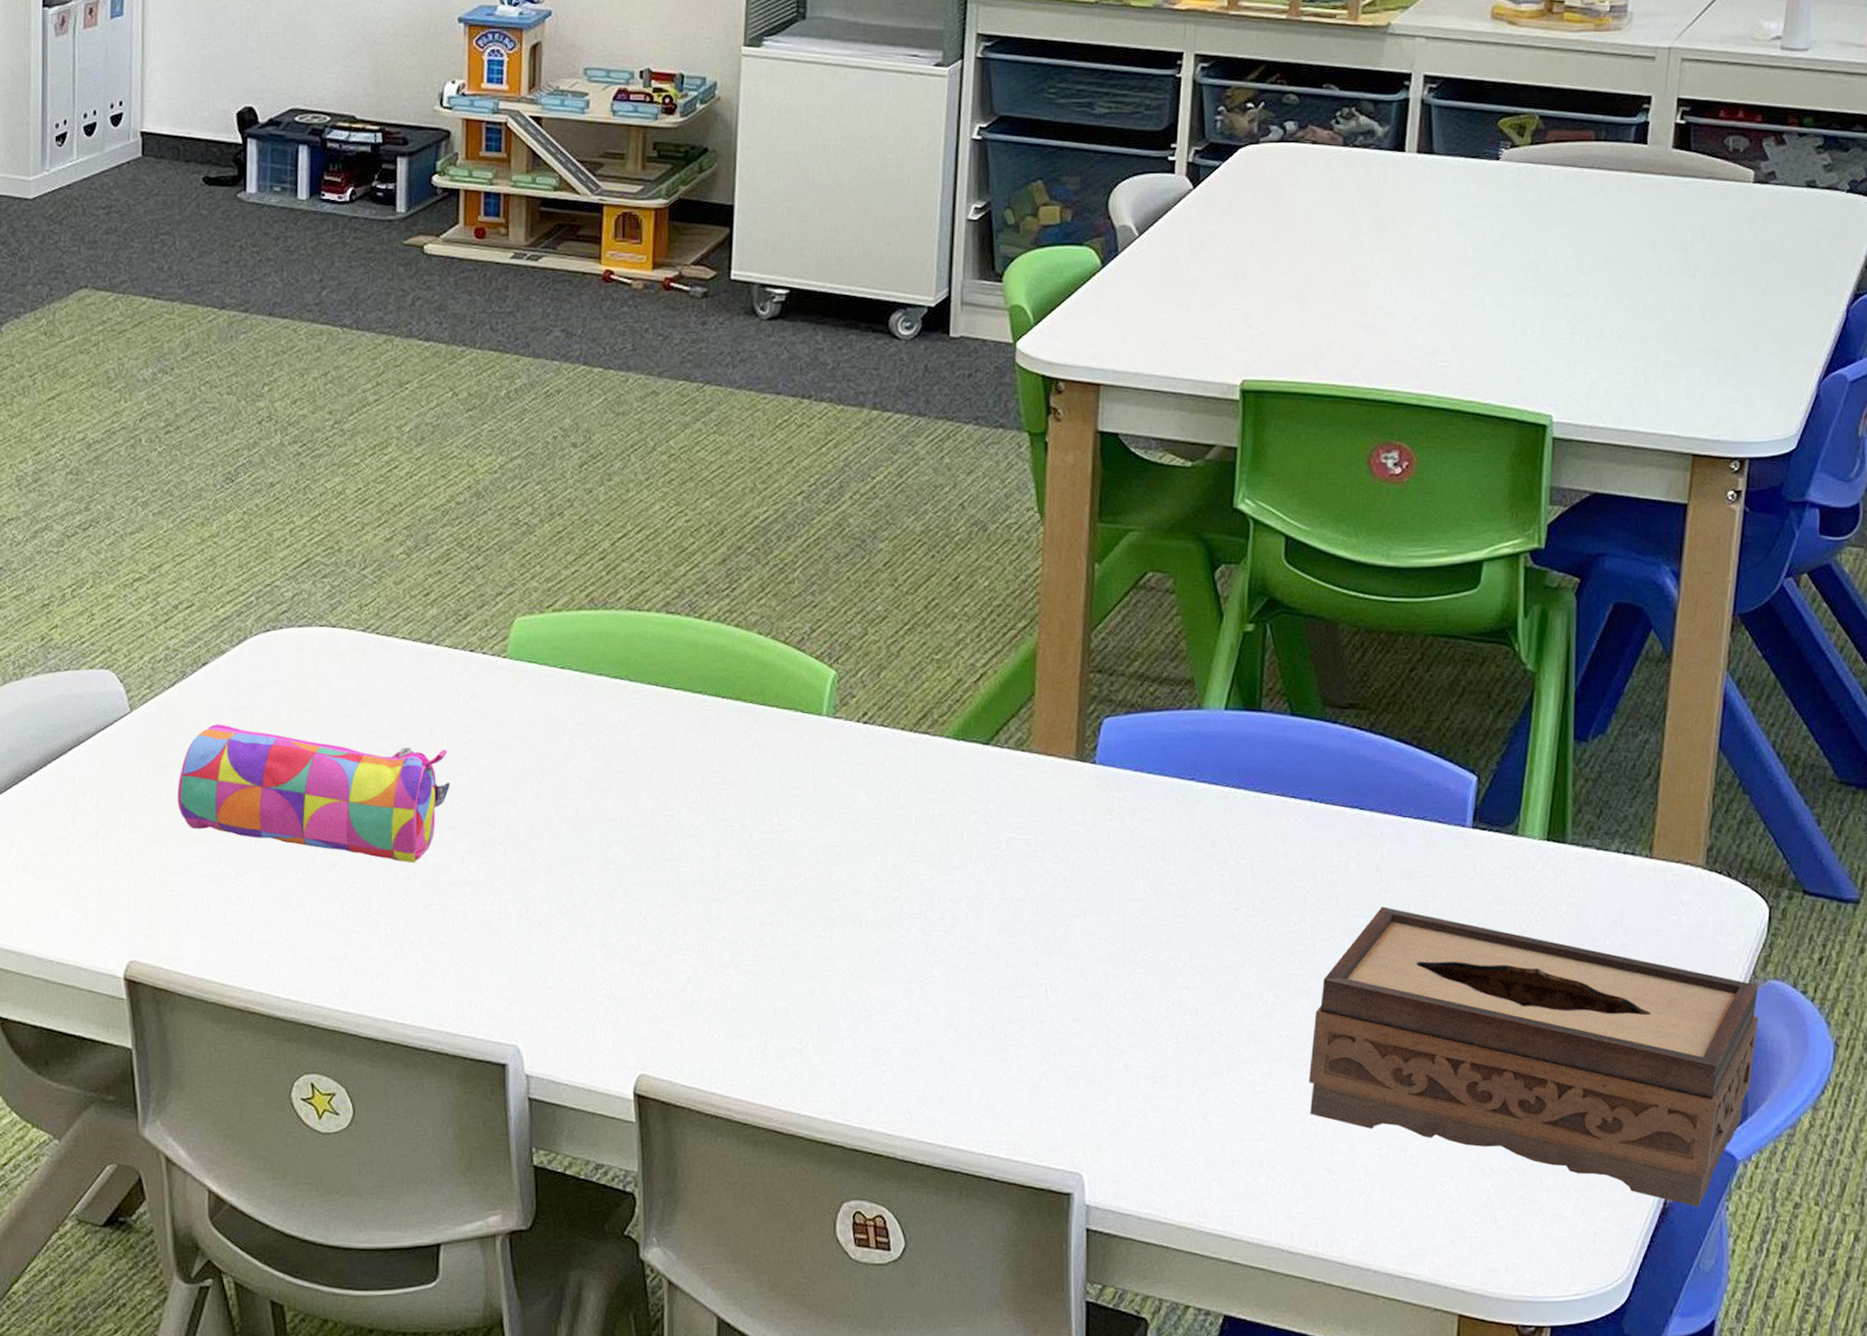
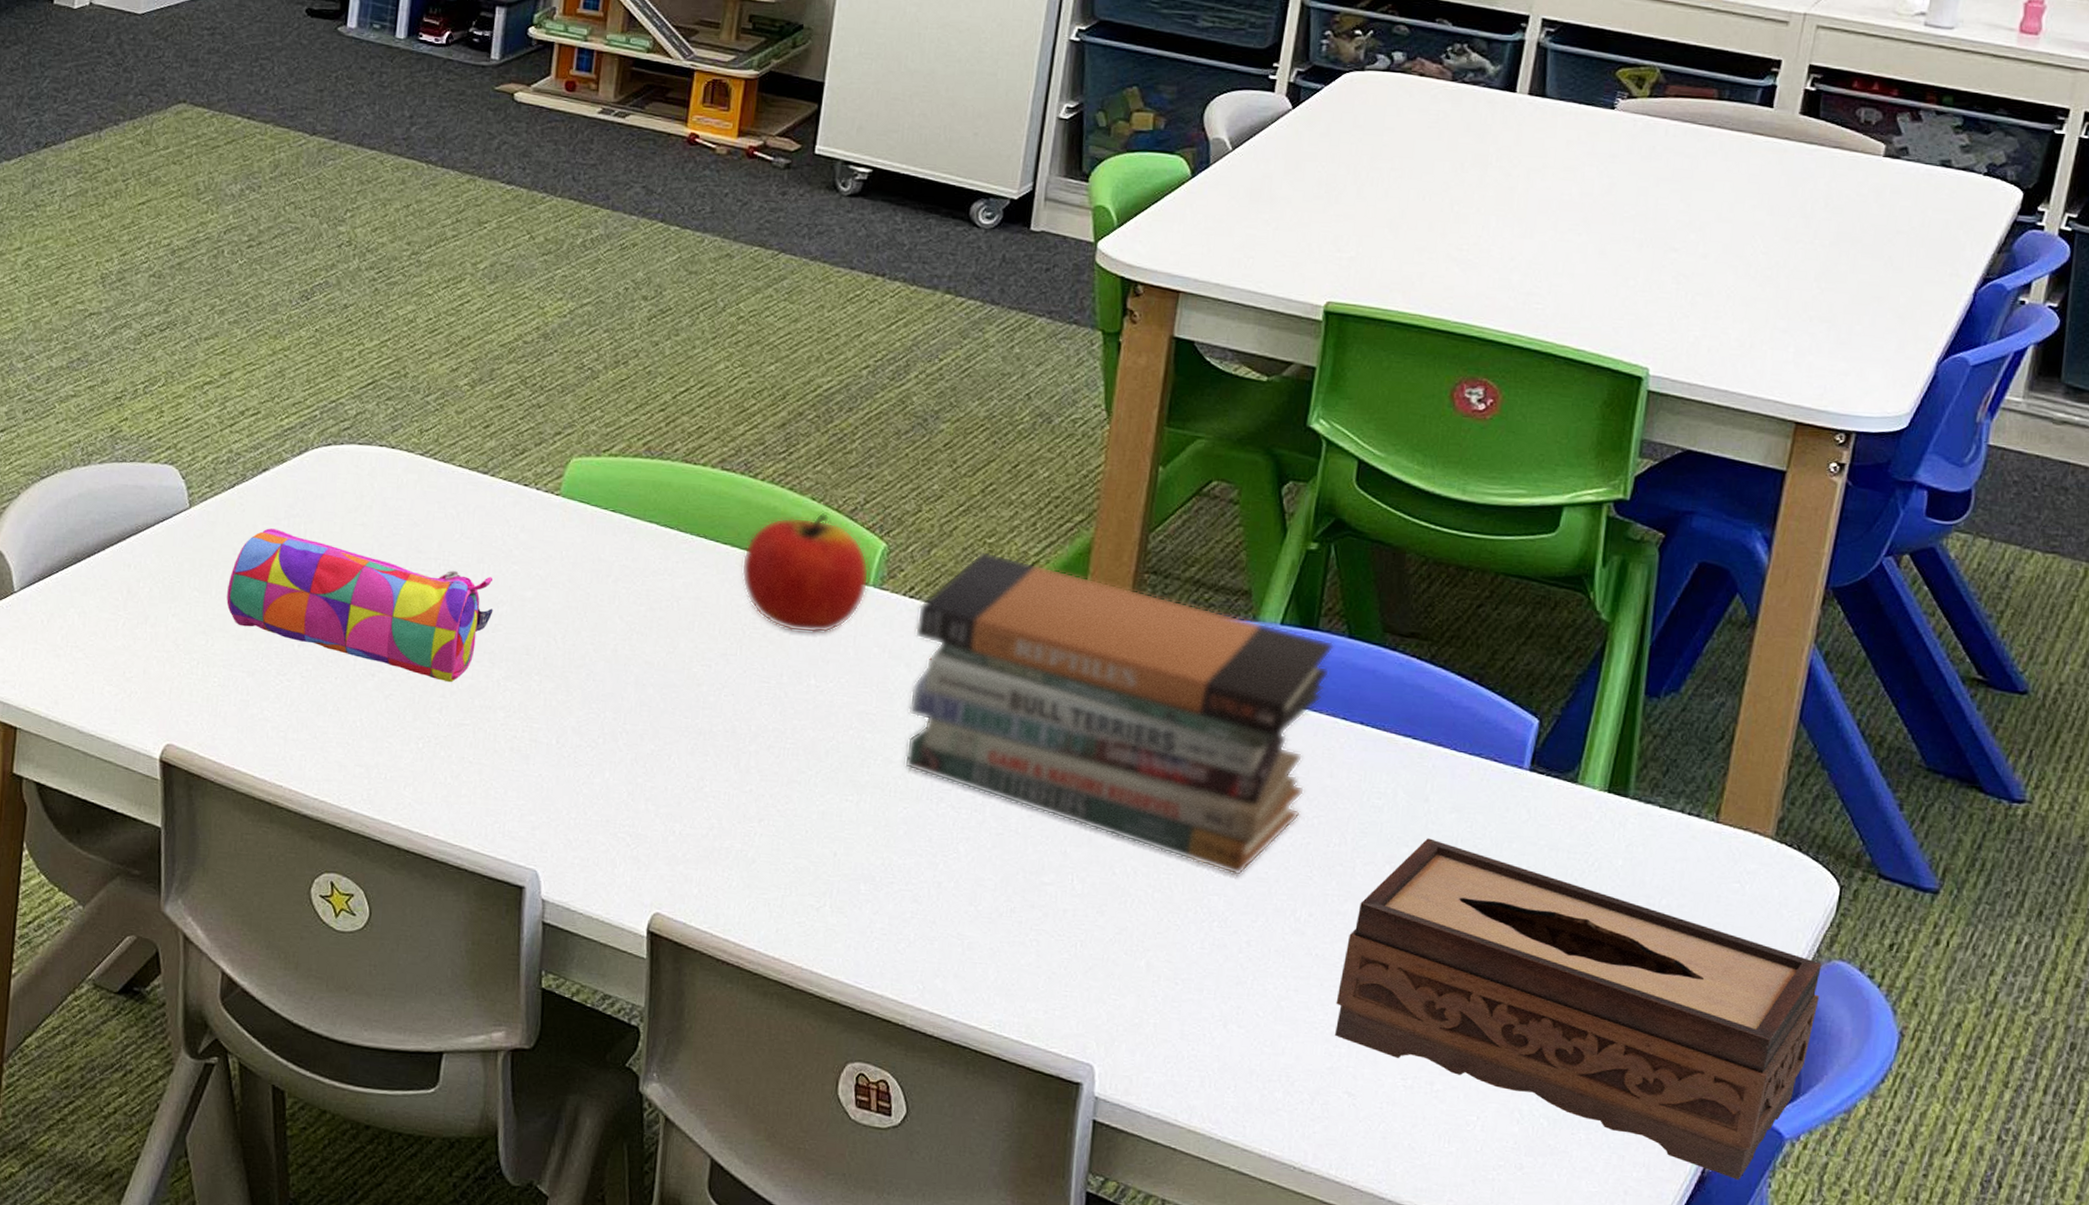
apple: none [695,646,822,771] -> present [741,512,870,633]
book stack: none [871,667,1278,966] -> present [904,550,1334,875]

